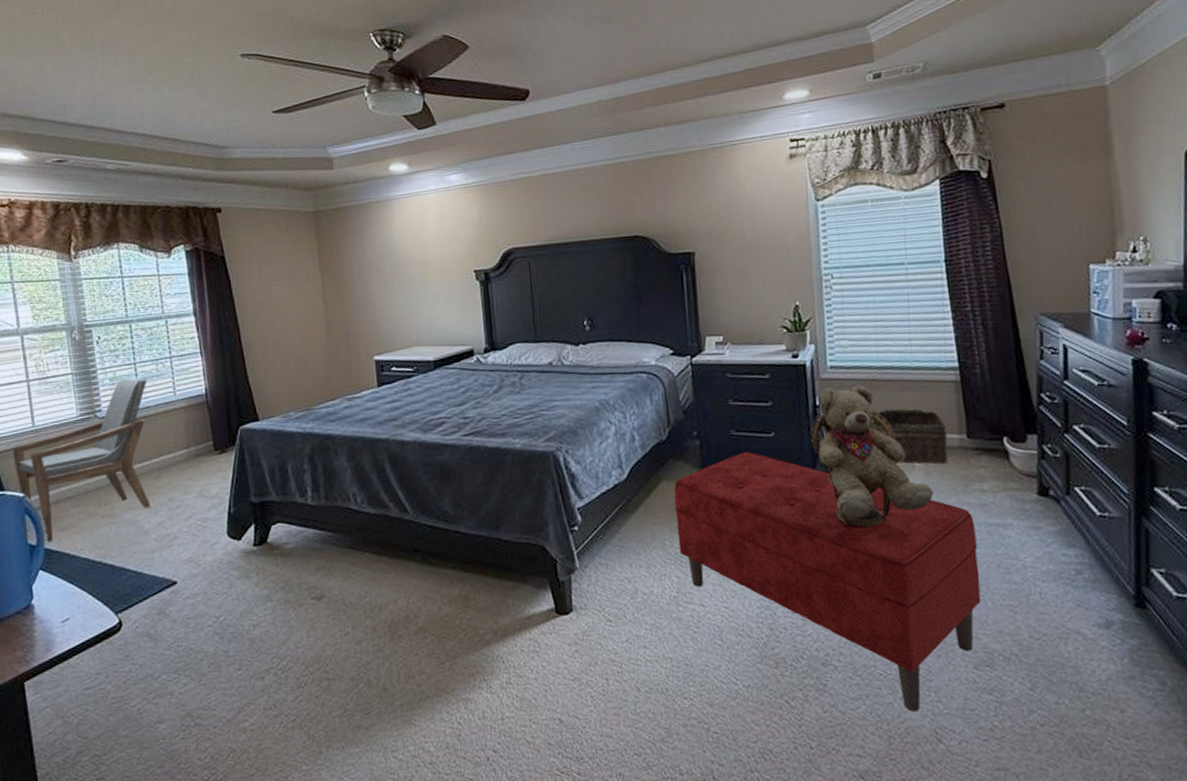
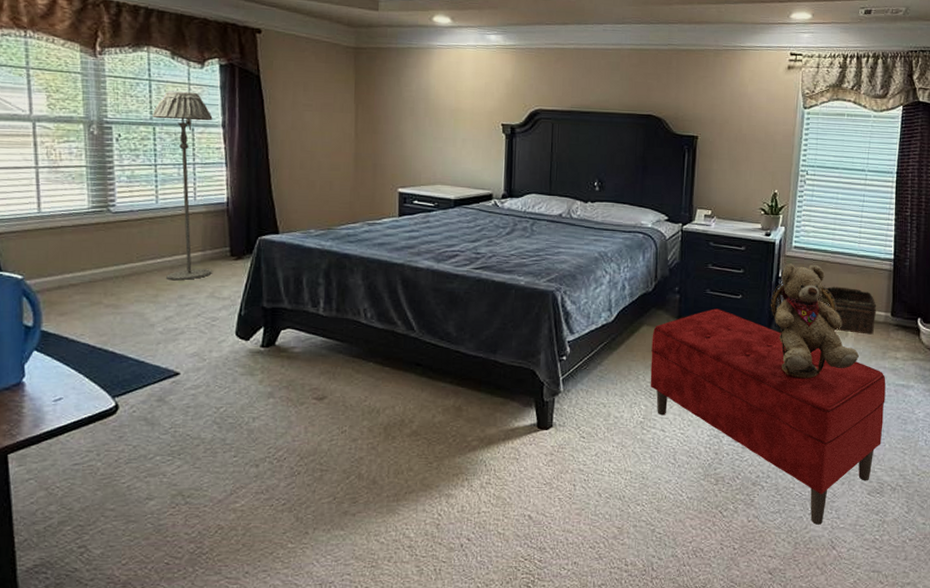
armchair: present [12,377,151,543] -> none [13,177,167,326]
floor lamp: none [127,283,198,483] -> present [152,90,213,281]

